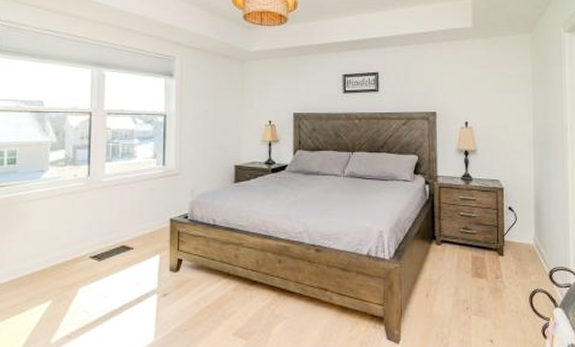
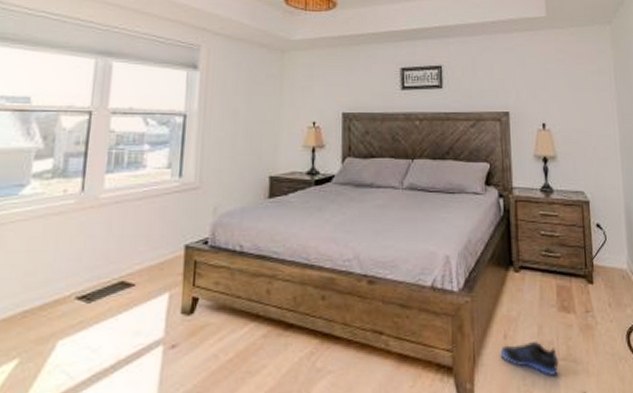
sneaker: none [423,299,471,326] -> present [500,340,559,376]

